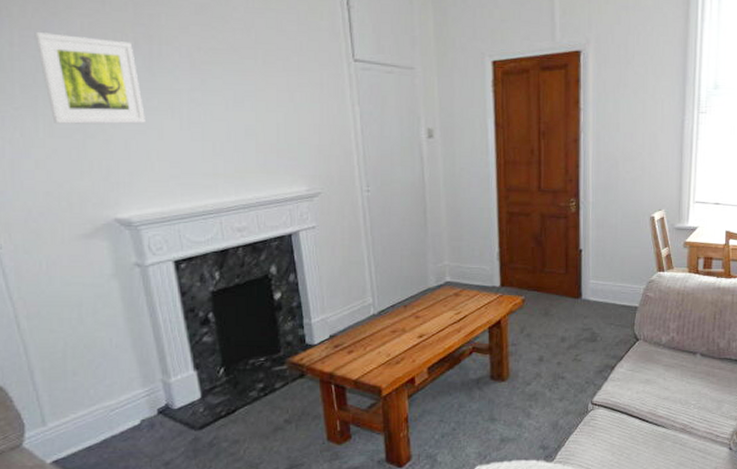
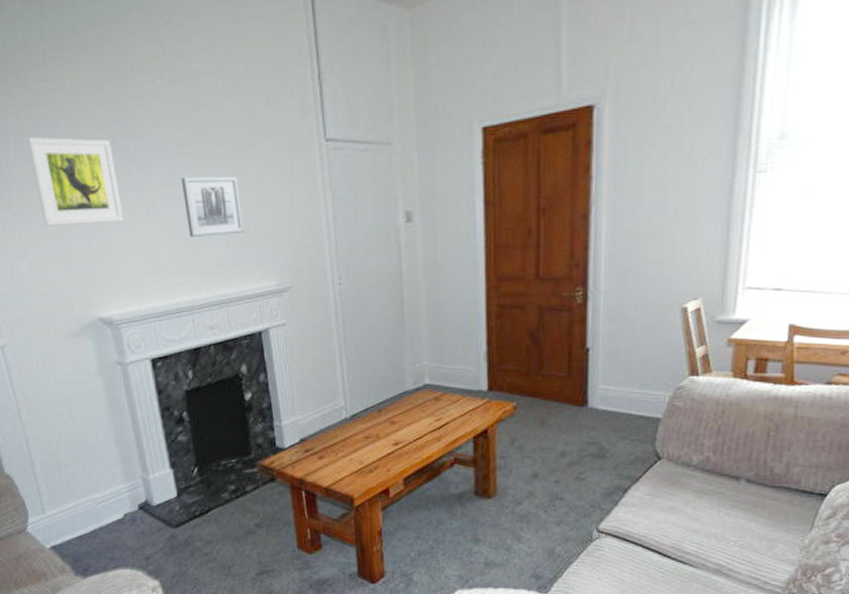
wall art: none [209,84,274,142] -> present [181,176,244,237]

